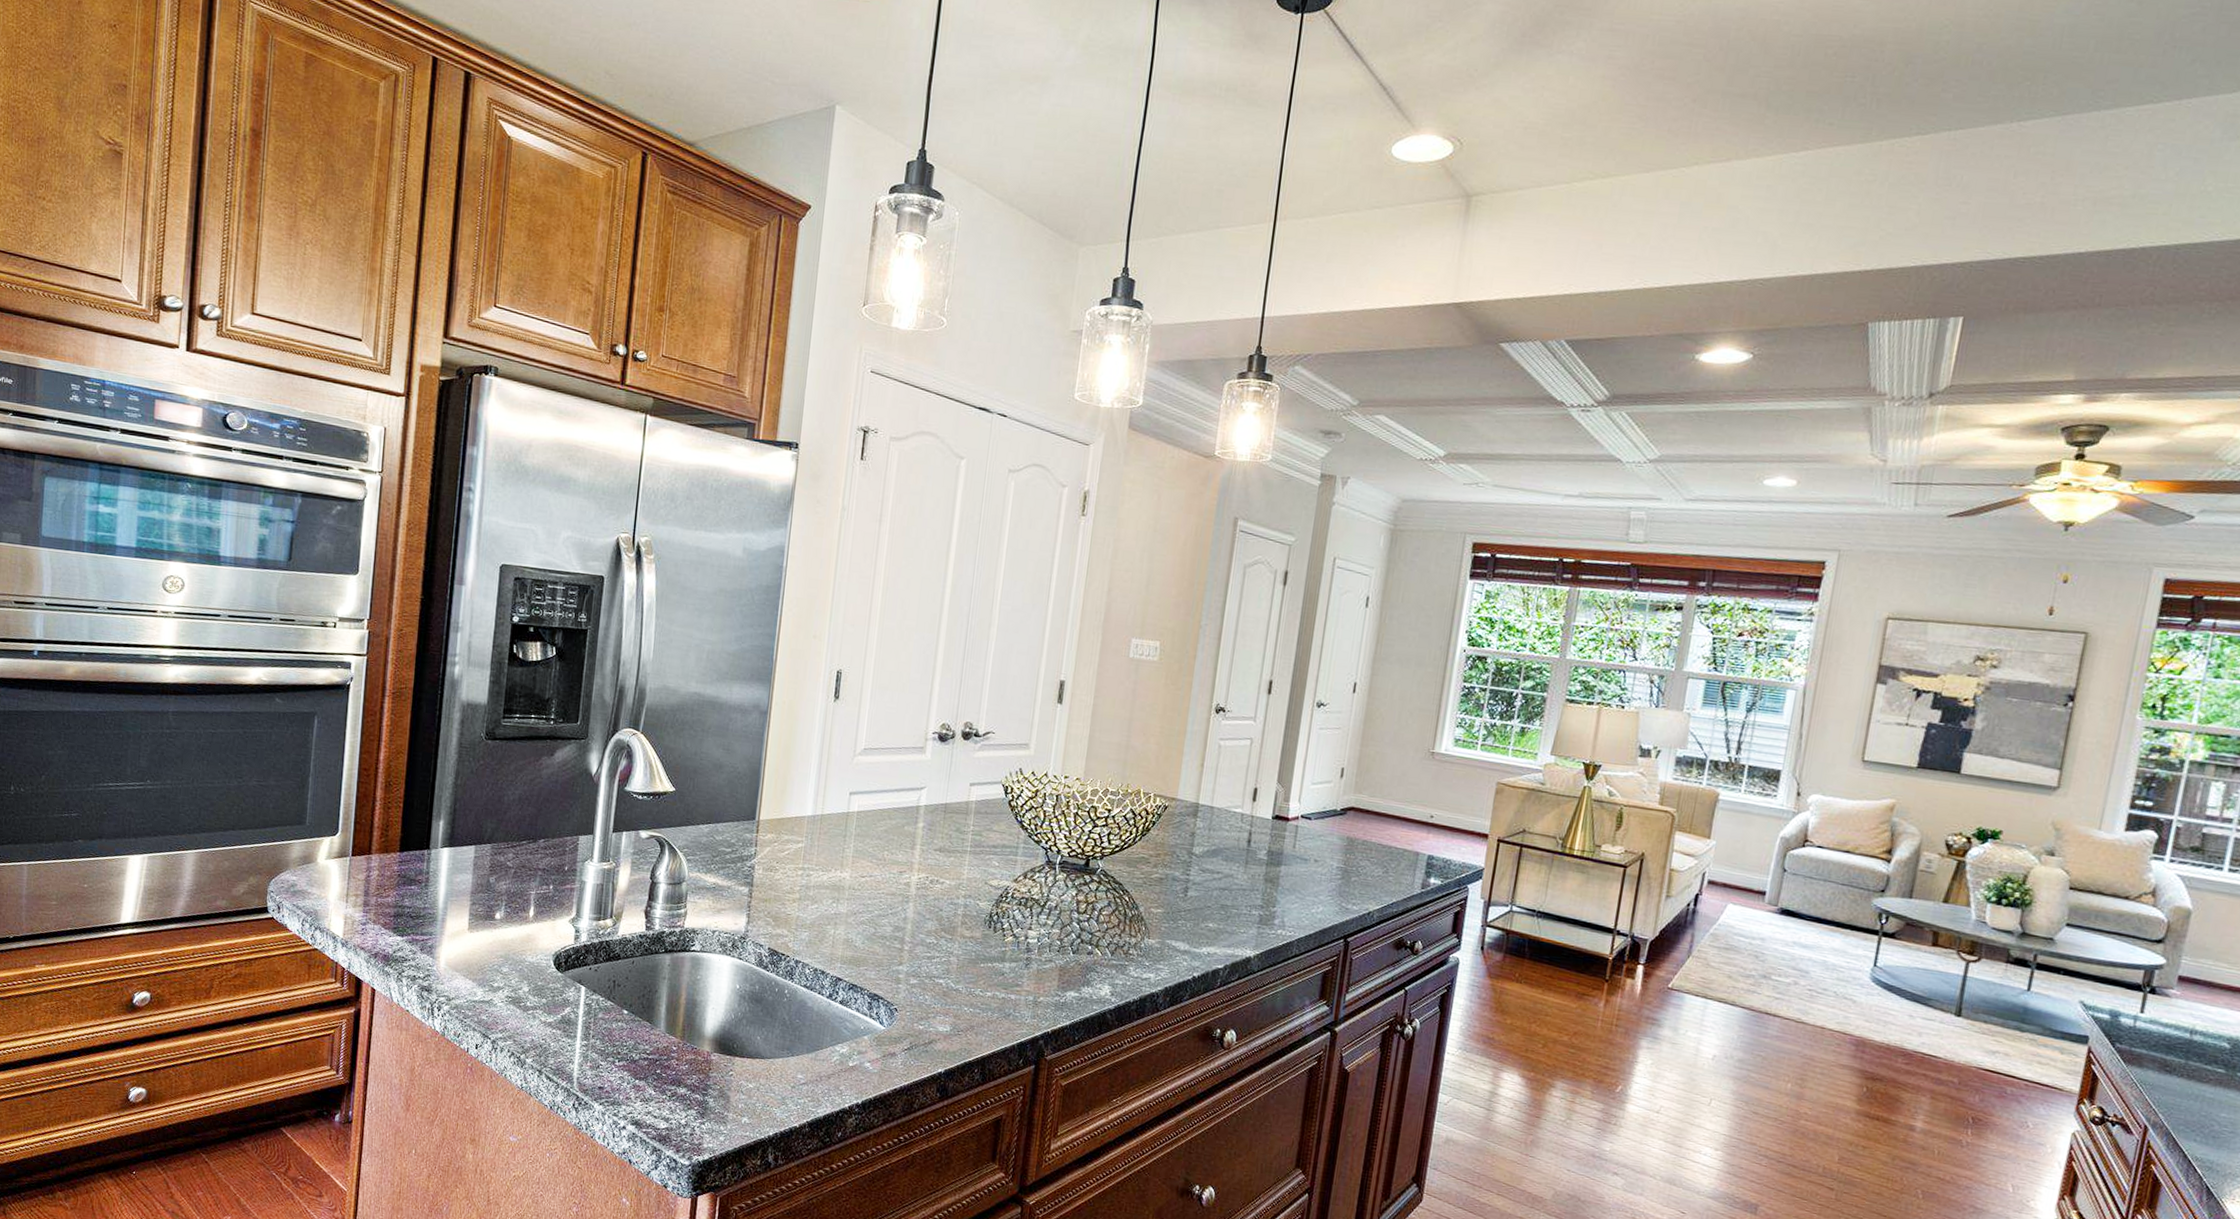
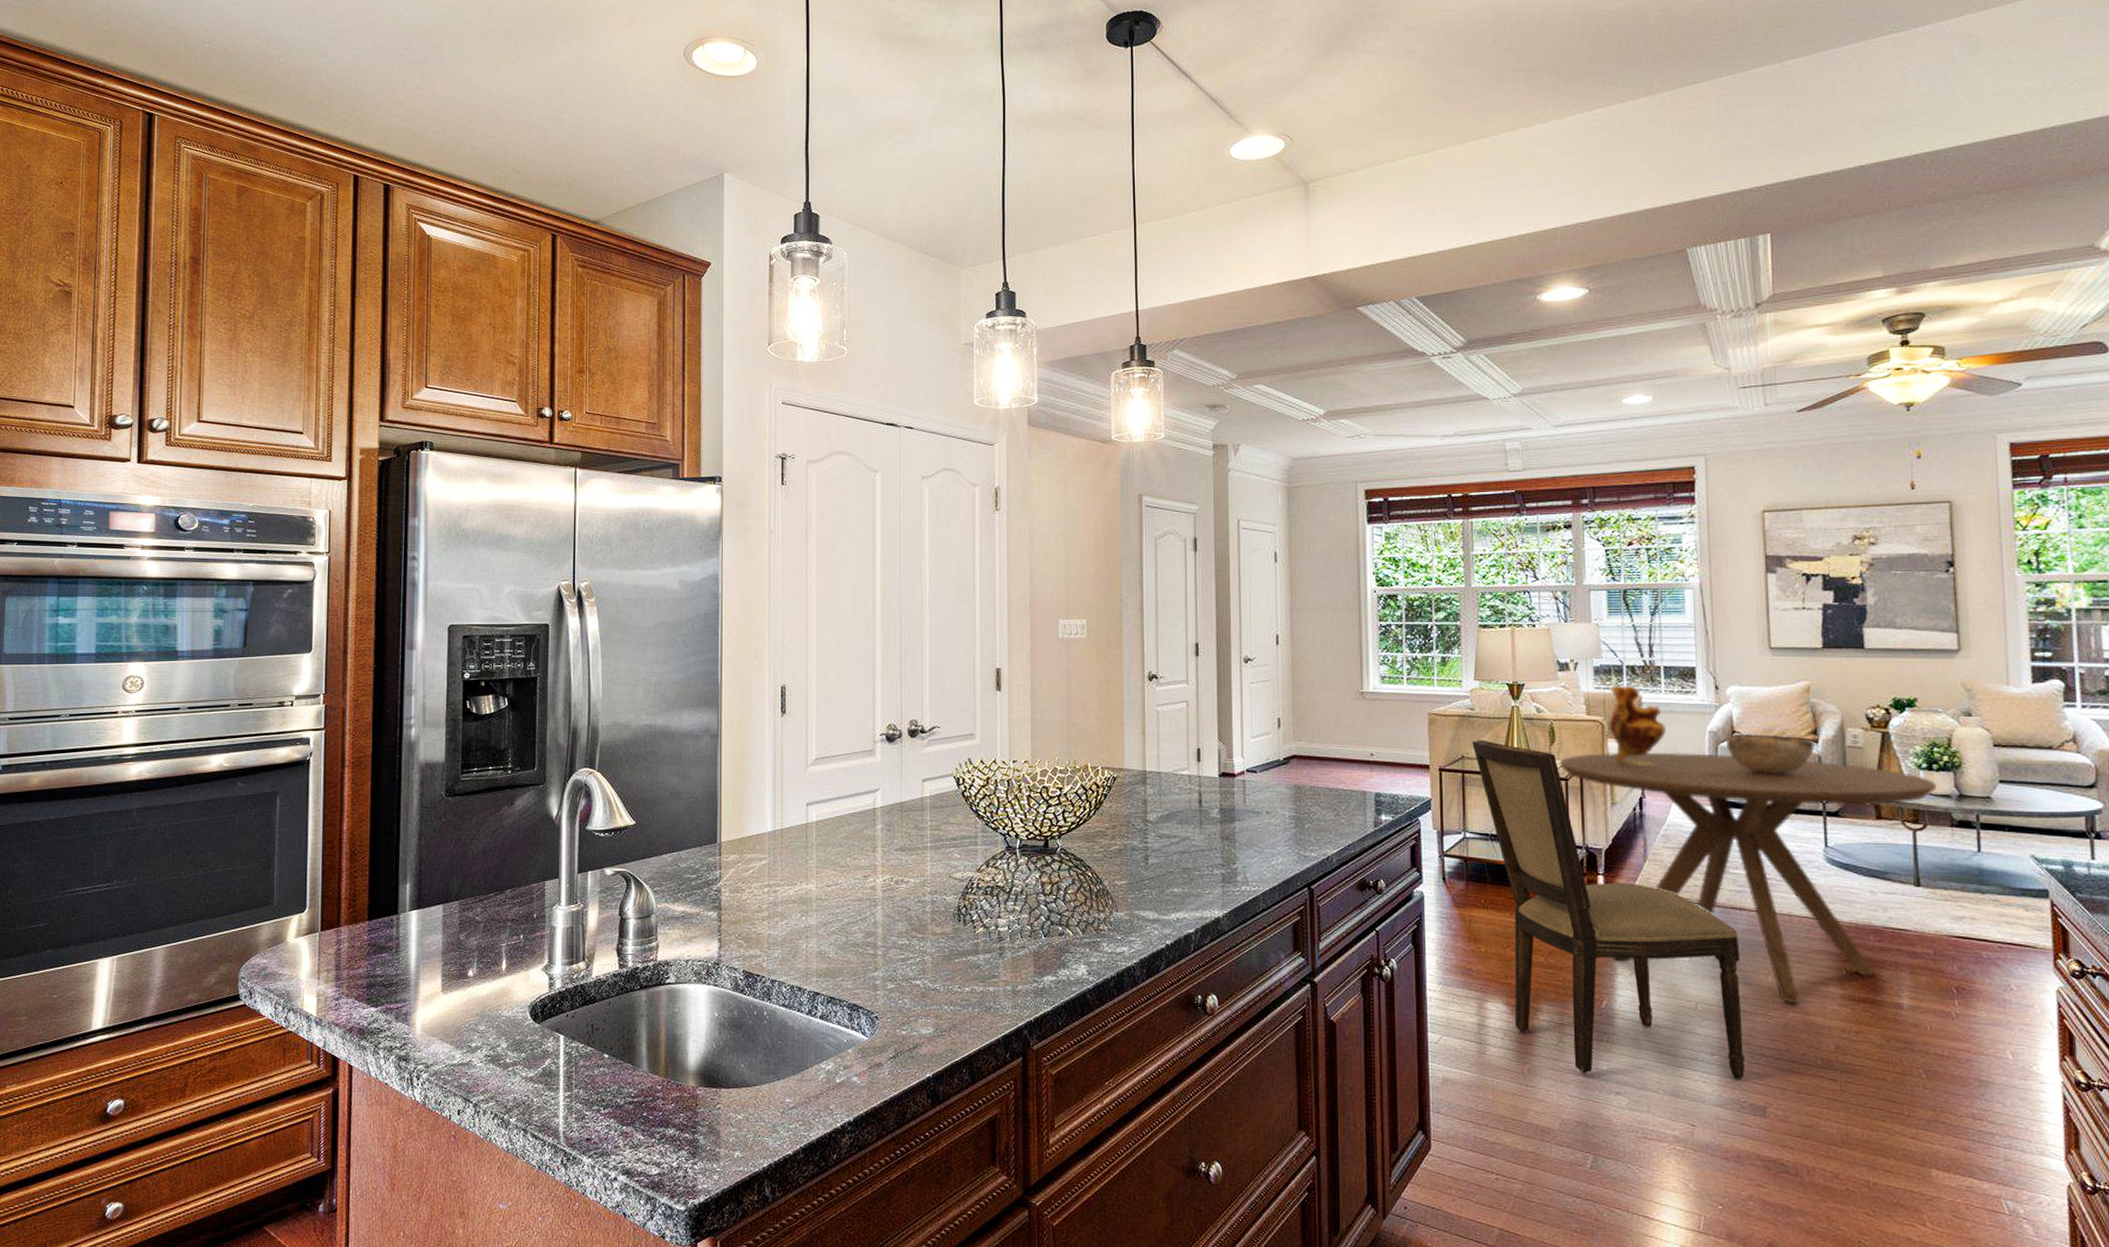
dining chair: none [1526,815,1767,1176] -> present [1472,740,1746,1079]
dining table: none [1620,843,2003,1112] -> present [1559,752,1938,1003]
vase: none [1678,778,1738,864] -> present [1608,685,1667,765]
decorative bowl: none [1795,843,1887,890] -> present [1725,733,1816,775]

